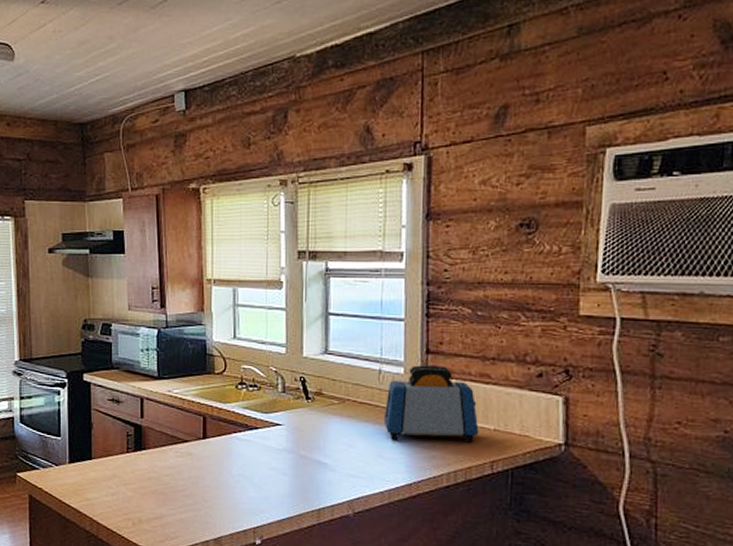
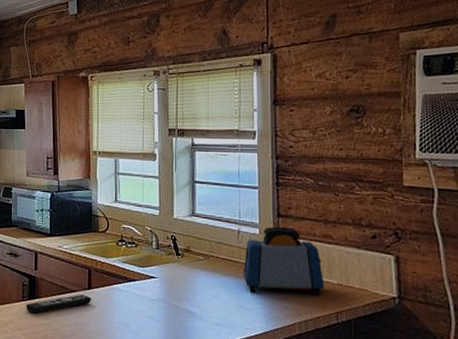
remote control: none [132,445,208,466] -> present [26,294,92,314]

